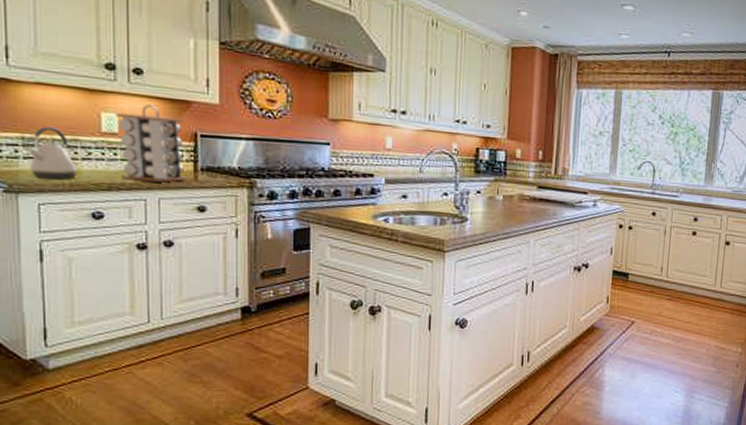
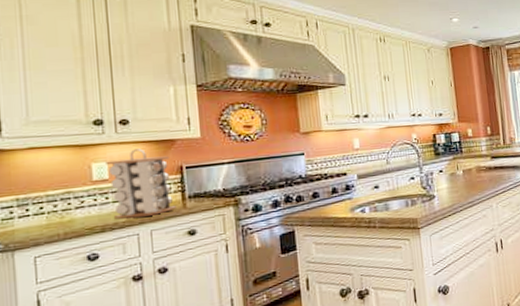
kettle: present [29,126,78,180] -> none [24,184,72,234]

